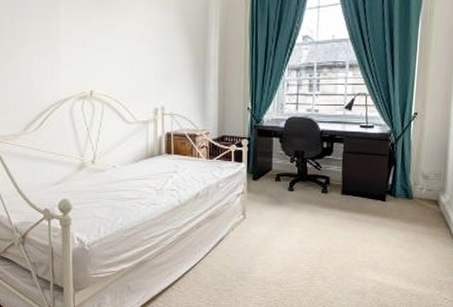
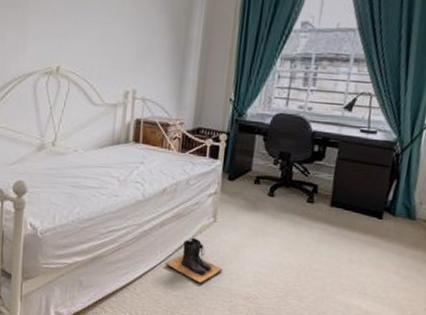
boots: none [205,235,255,275] -> present [166,237,223,283]

